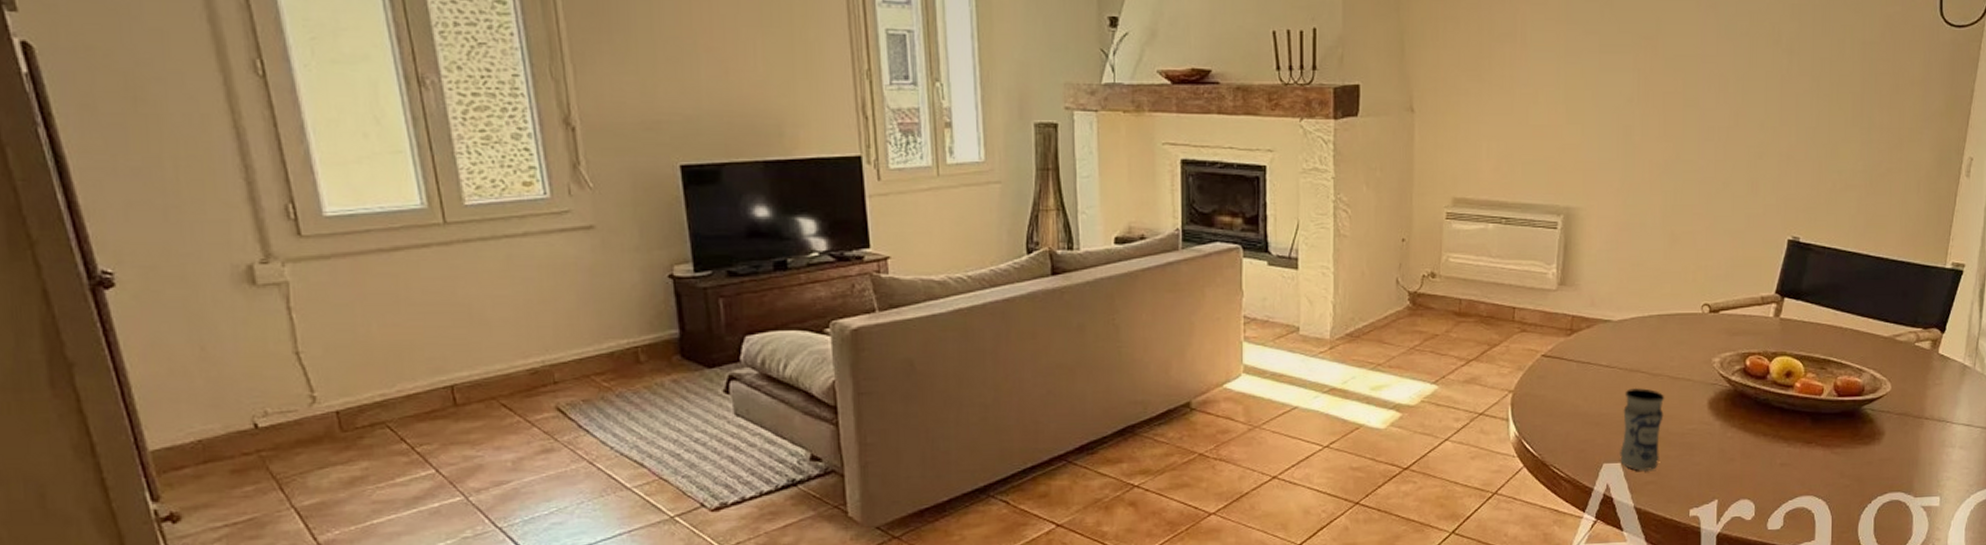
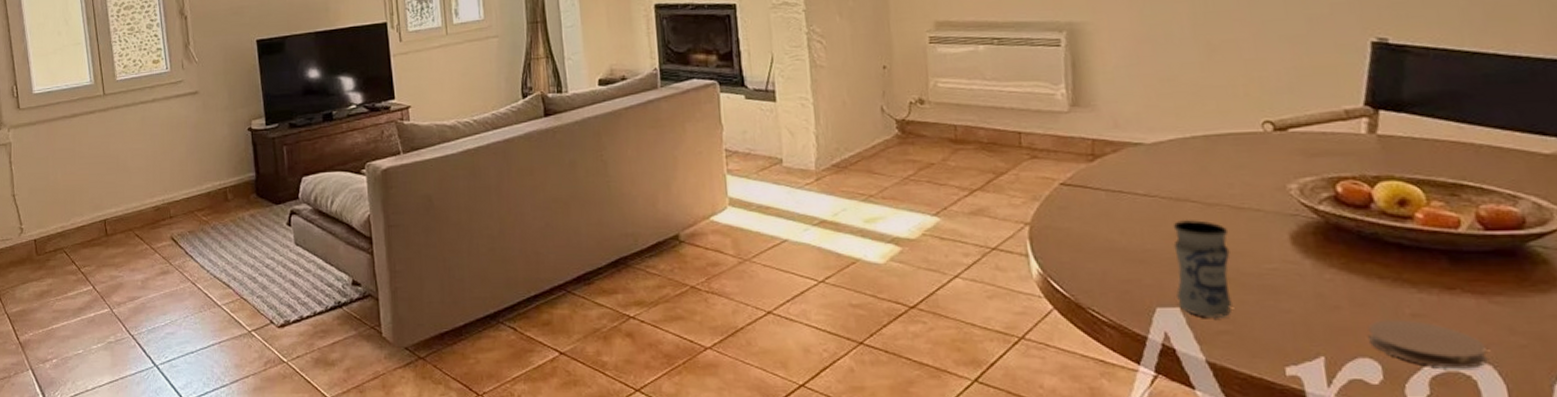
coaster: none [1750,468,1824,505] -> present [1367,319,1488,369]

